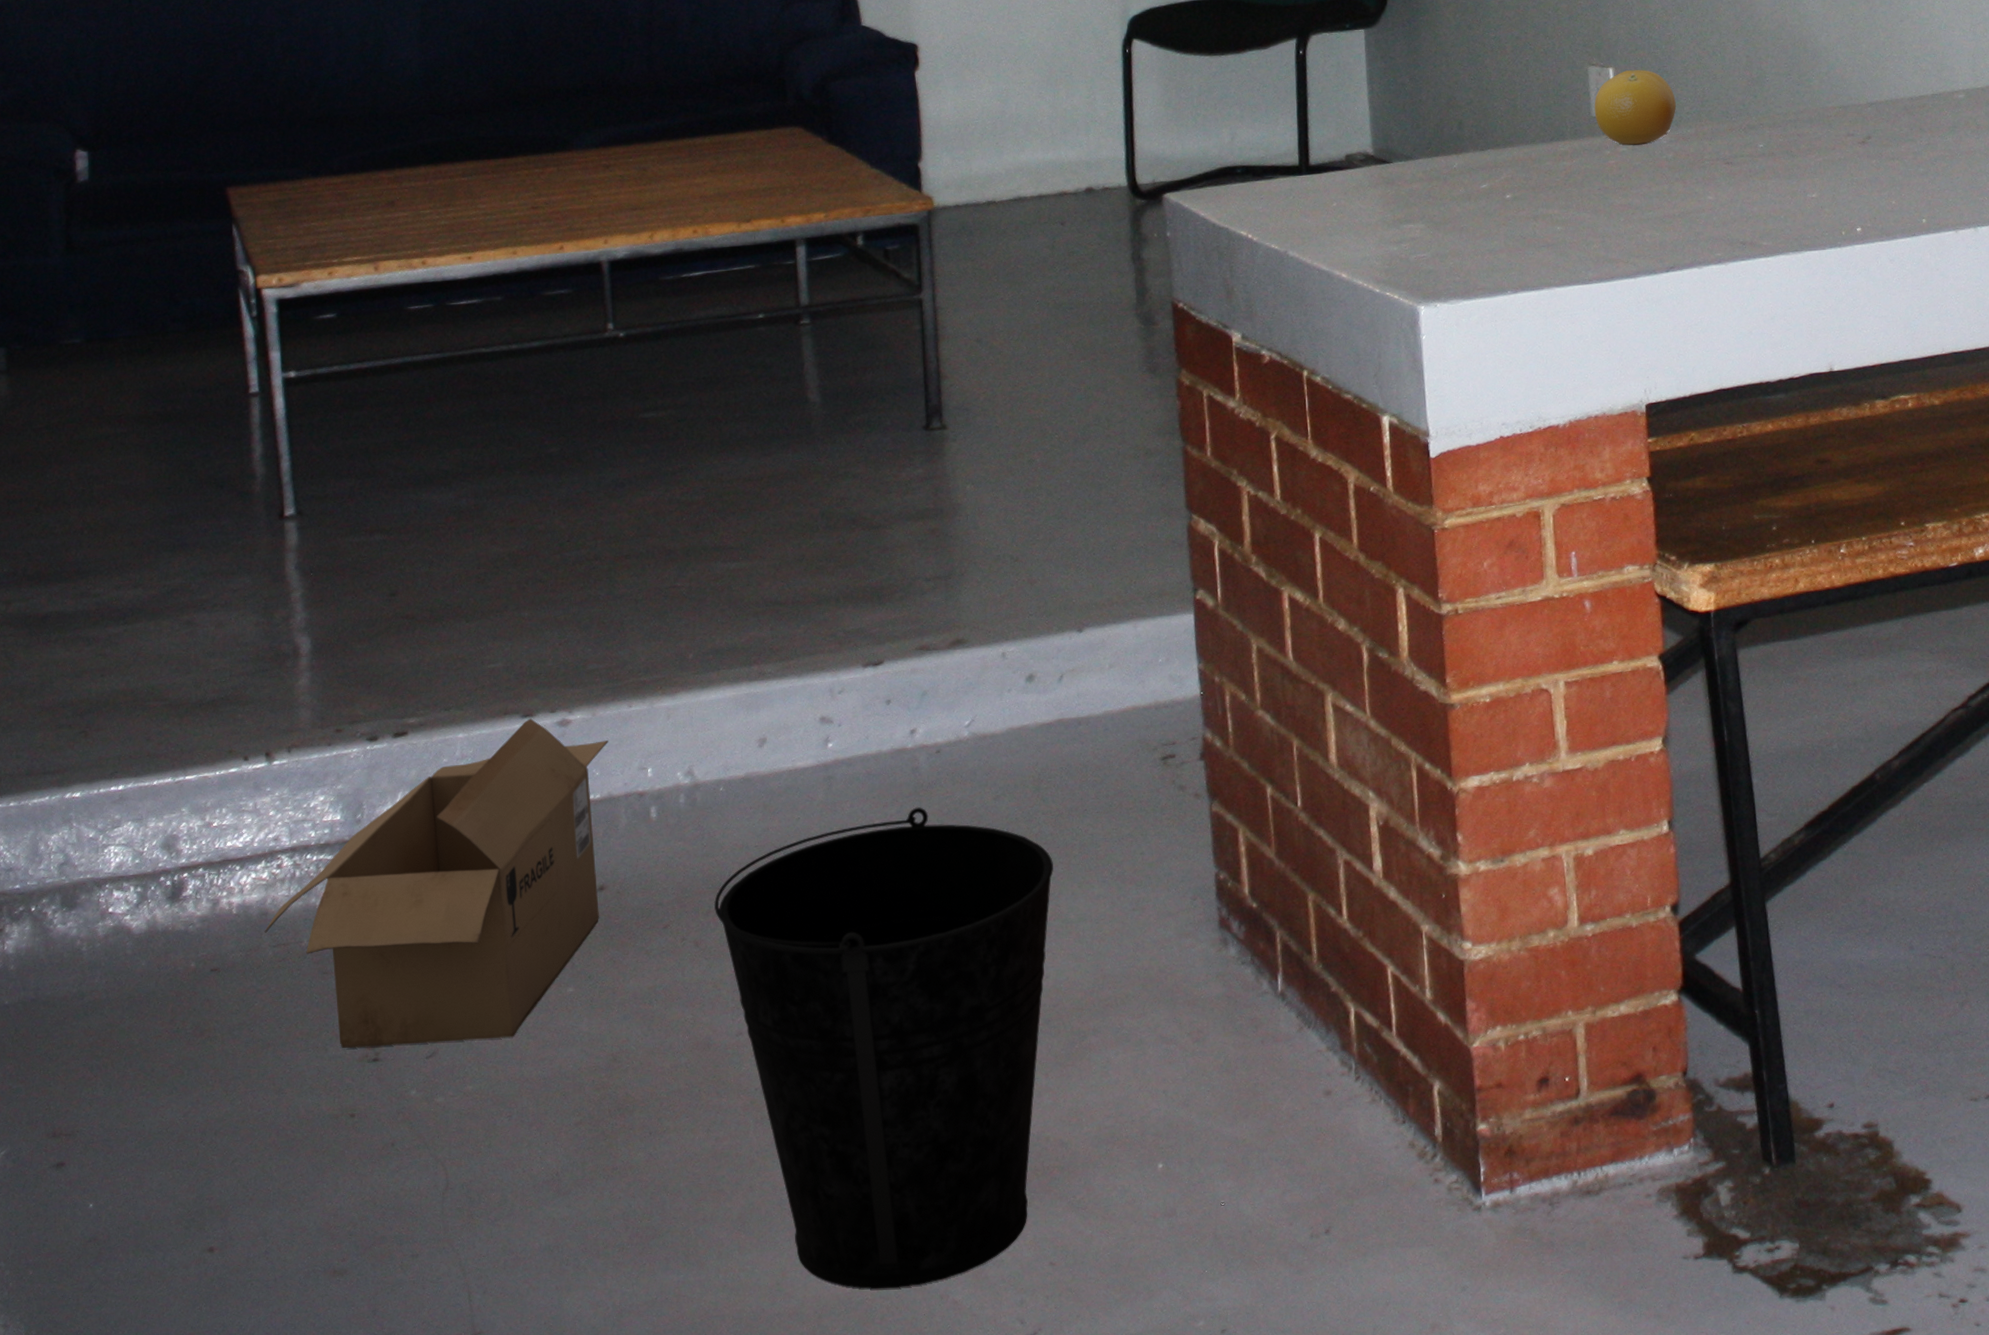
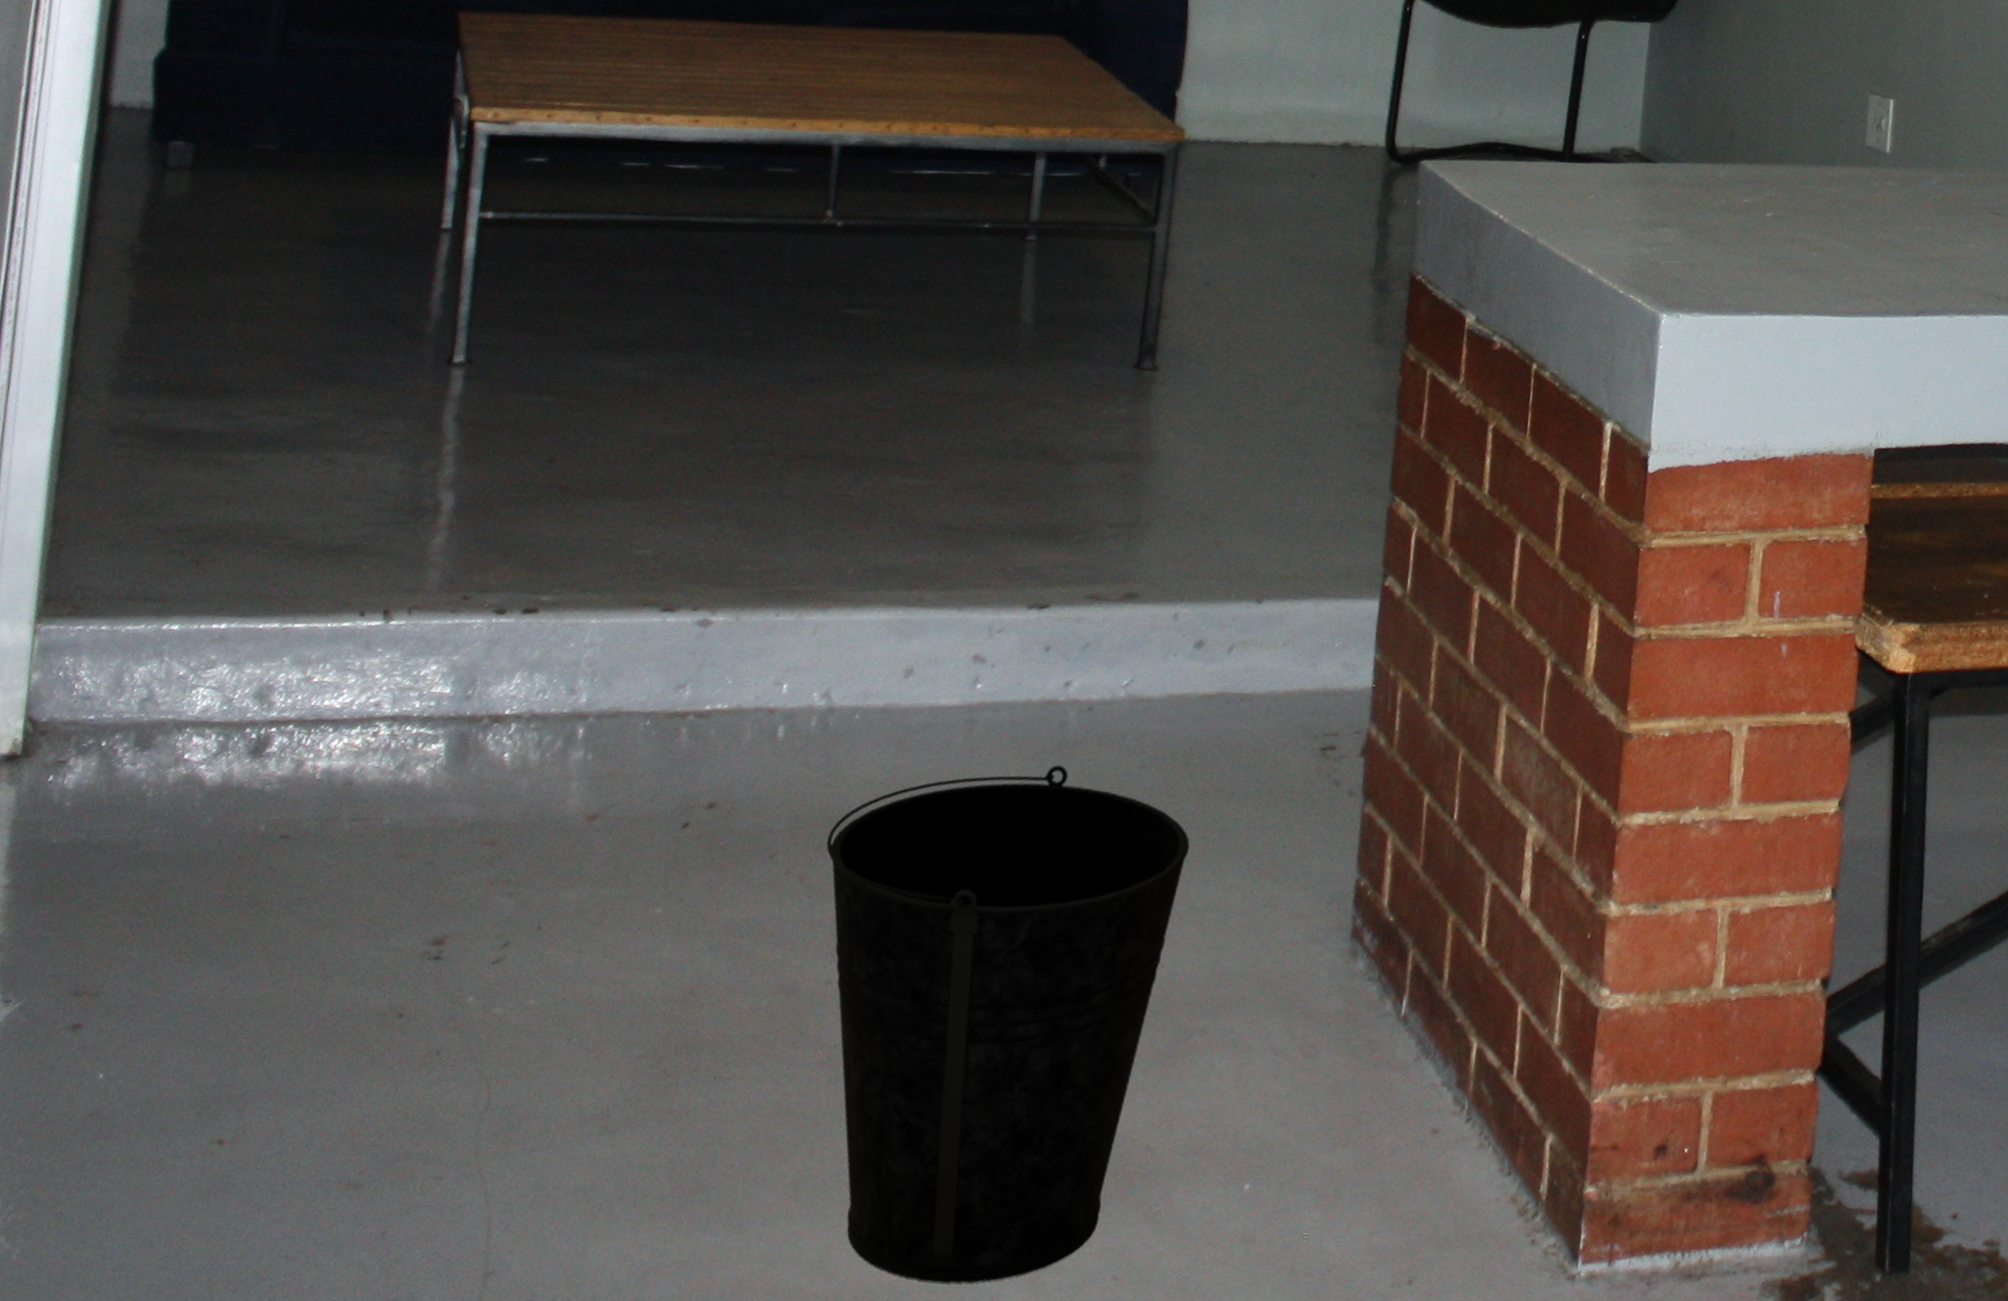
cardboard box: present [264,718,609,1048] -> none [345,613,749,954]
fruit: present [1594,69,1676,146] -> none [1868,104,1952,182]

